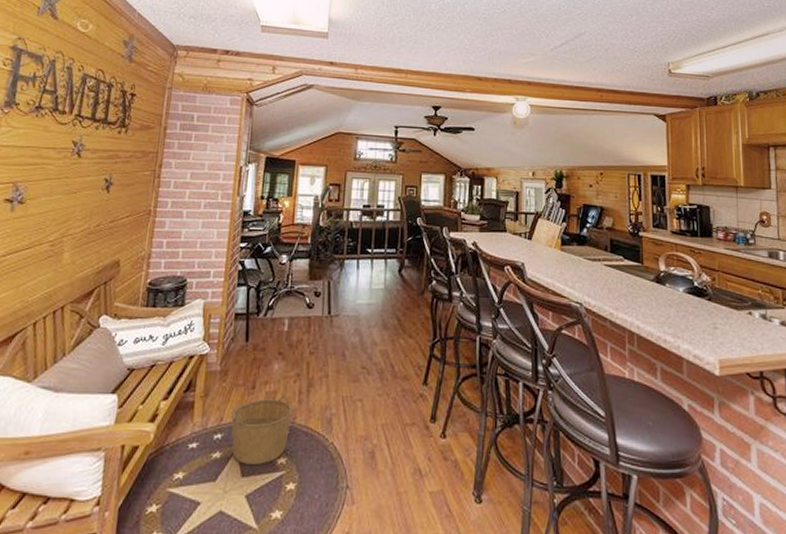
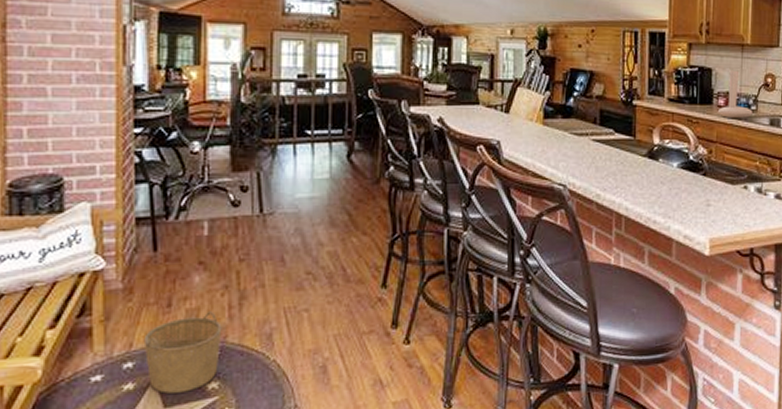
paper towel holder: none [717,208,751,251] -> present [717,70,753,119]

